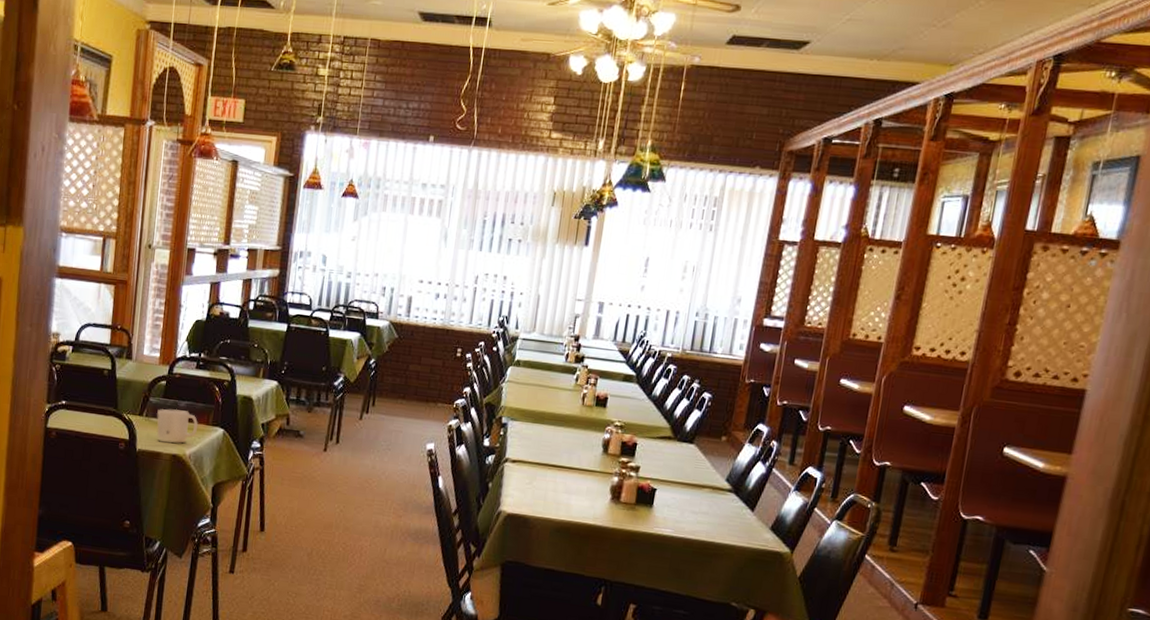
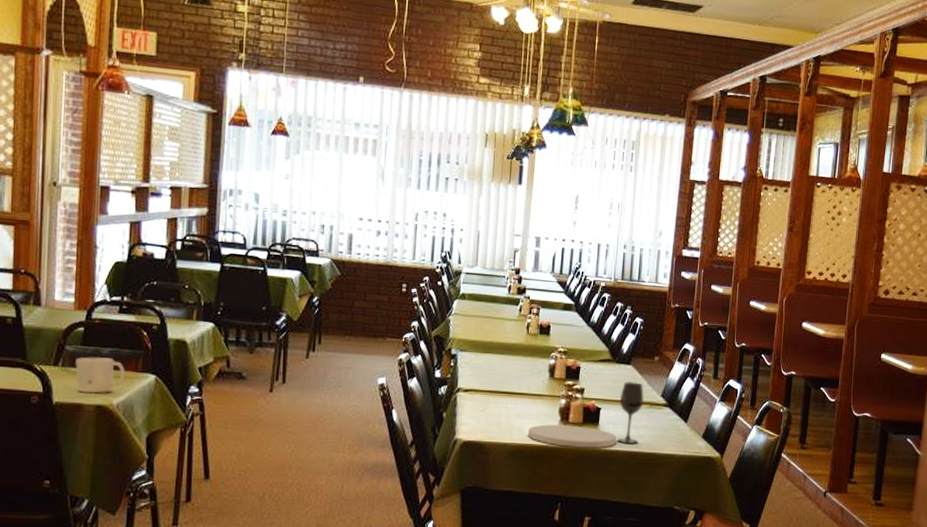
plate: none [575,502,672,532] -> present [528,424,617,448]
wine glass: none [672,461,707,530] -> present [617,381,644,444]

